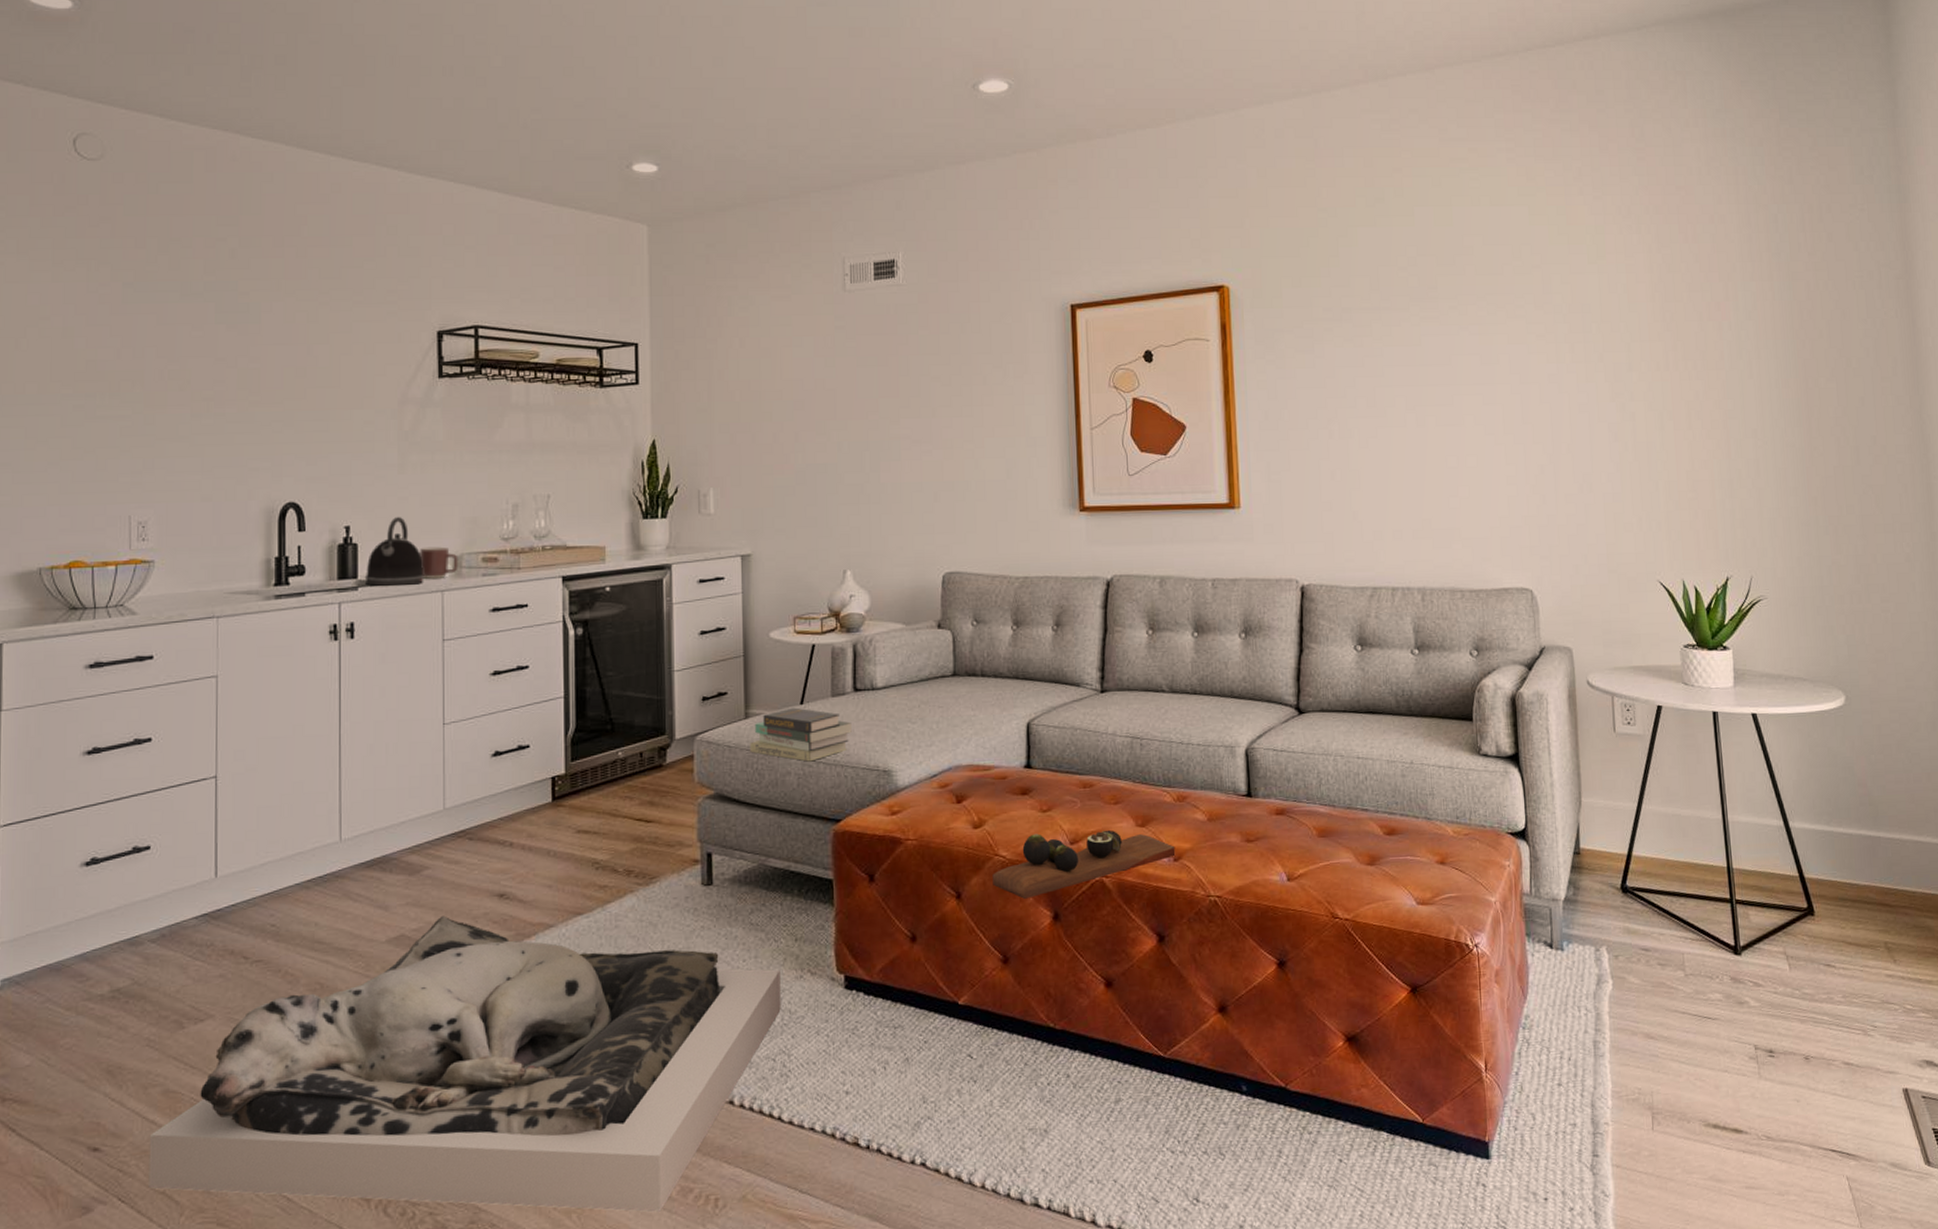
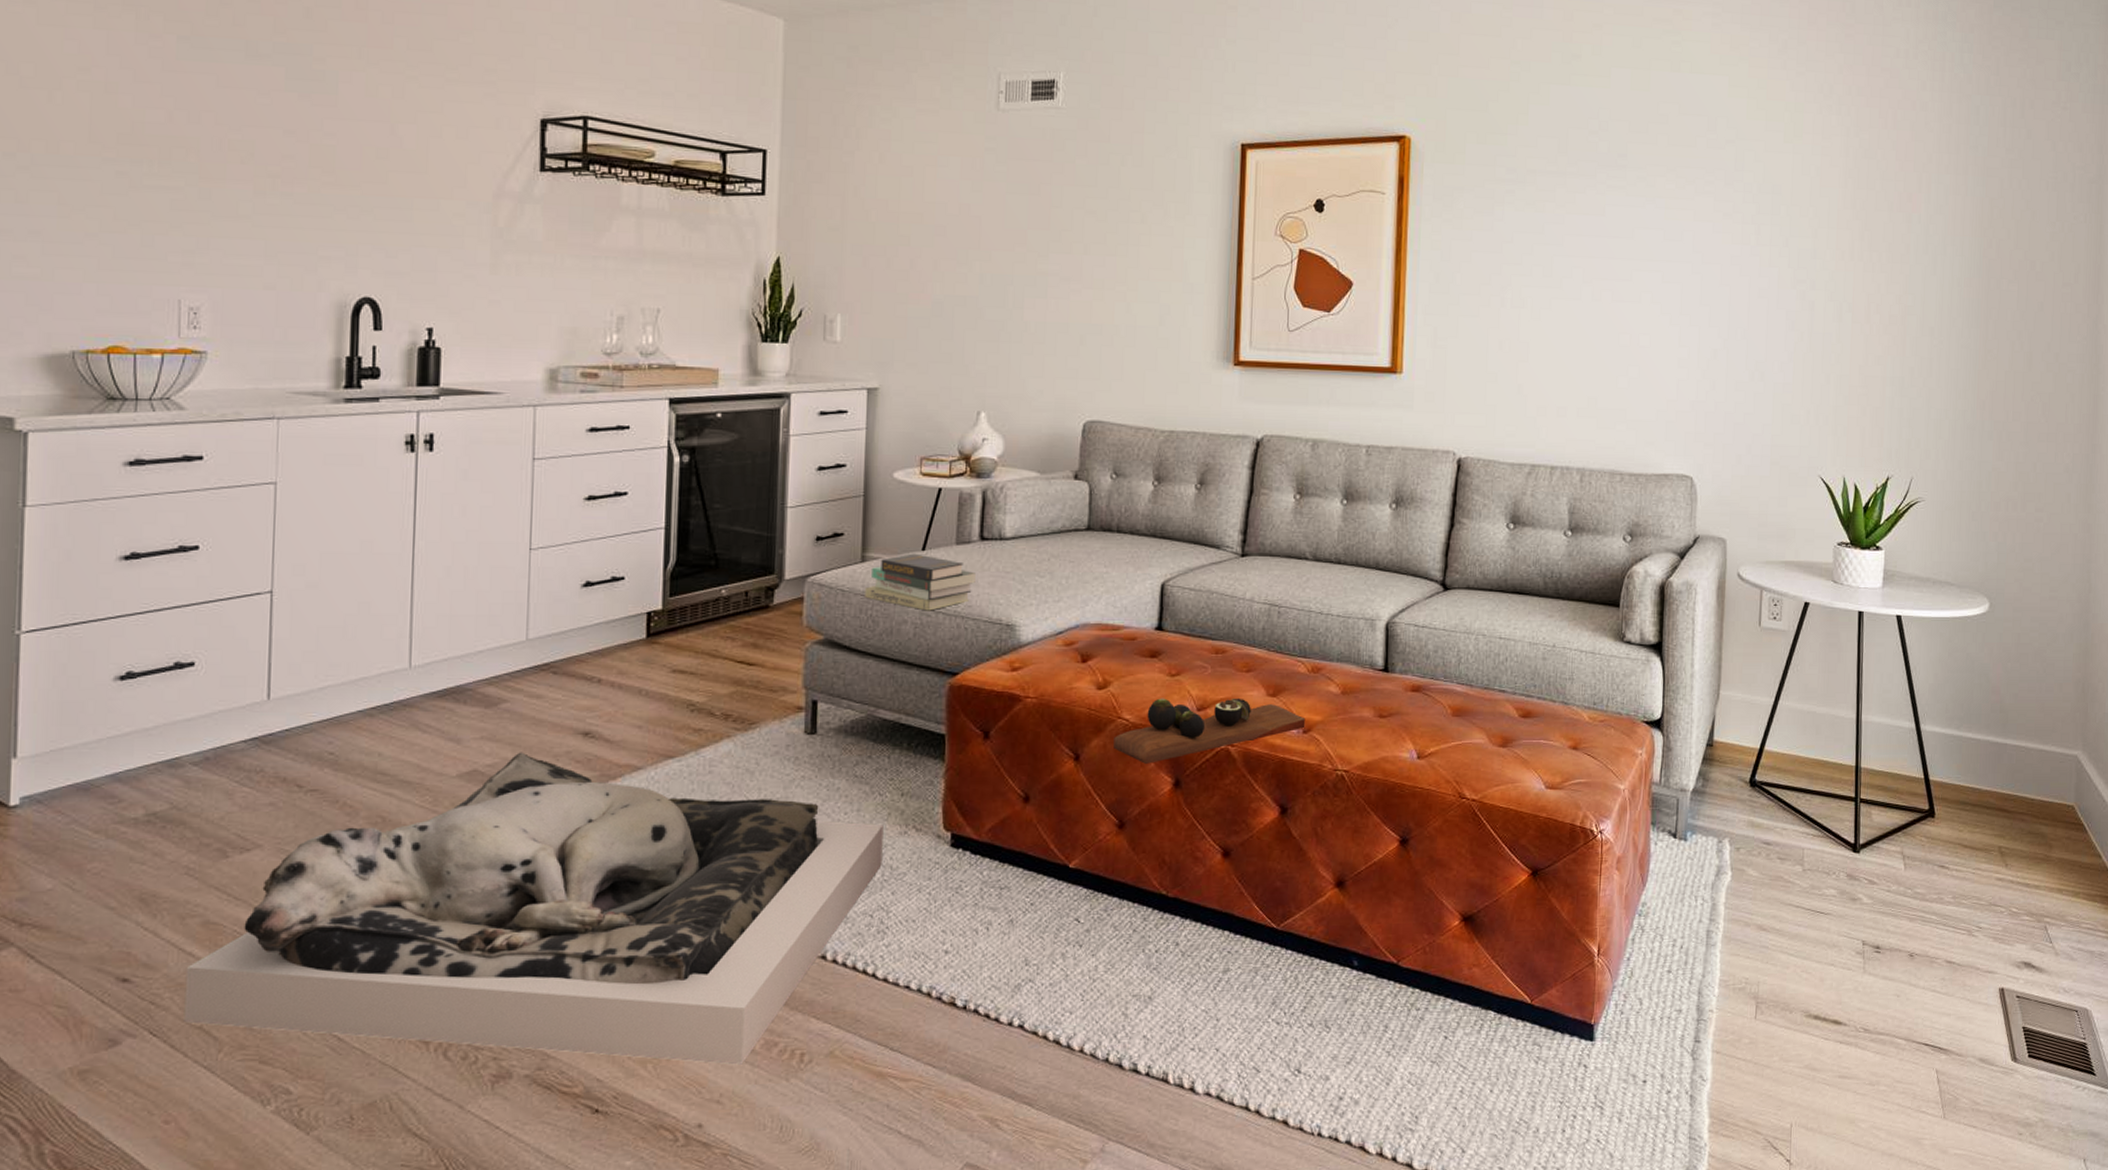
kettle: present [364,516,424,587] -> none [447,320,515,398]
mug: present [419,546,458,579] -> none [510,356,554,392]

